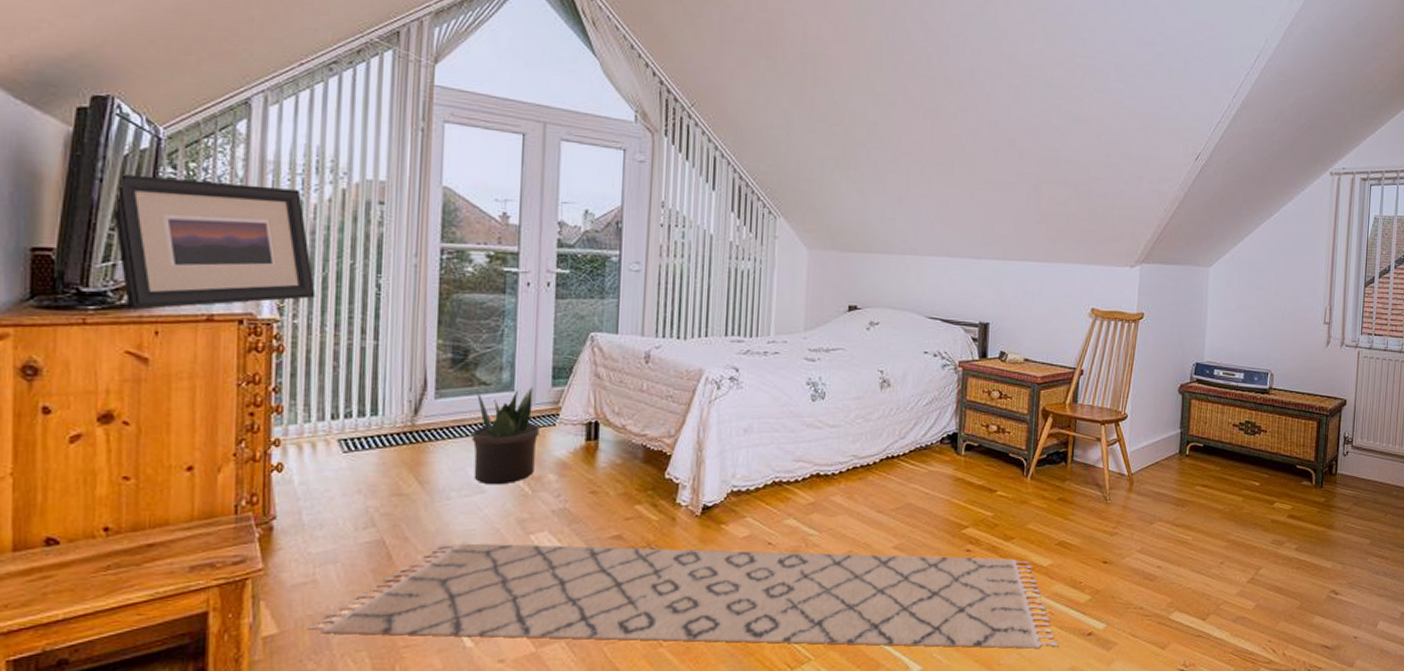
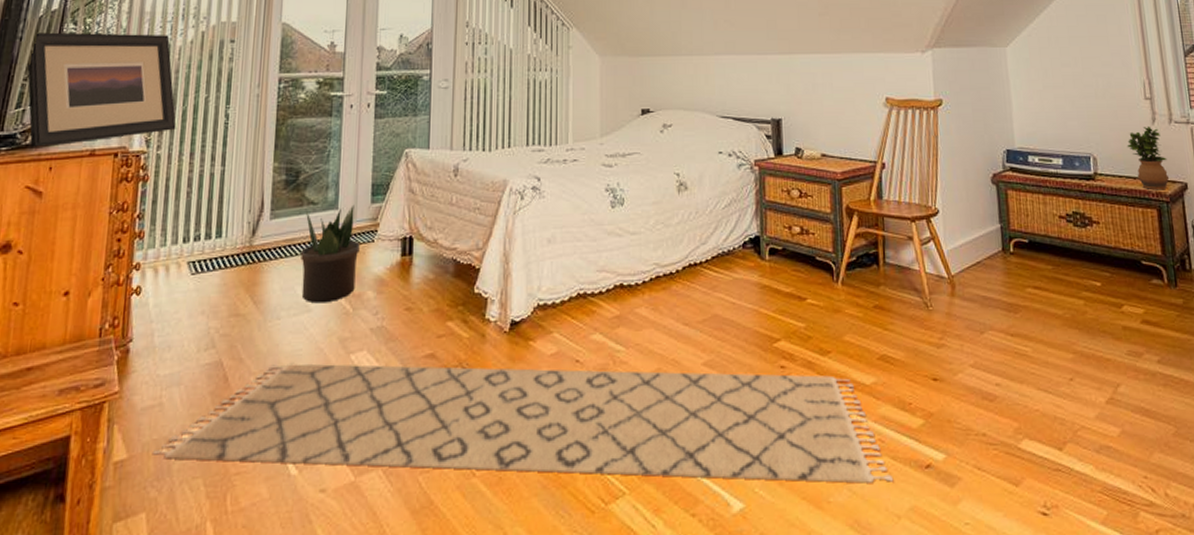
potted plant: none [1301,347,1334,405] -> present [1127,126,1170,190]

